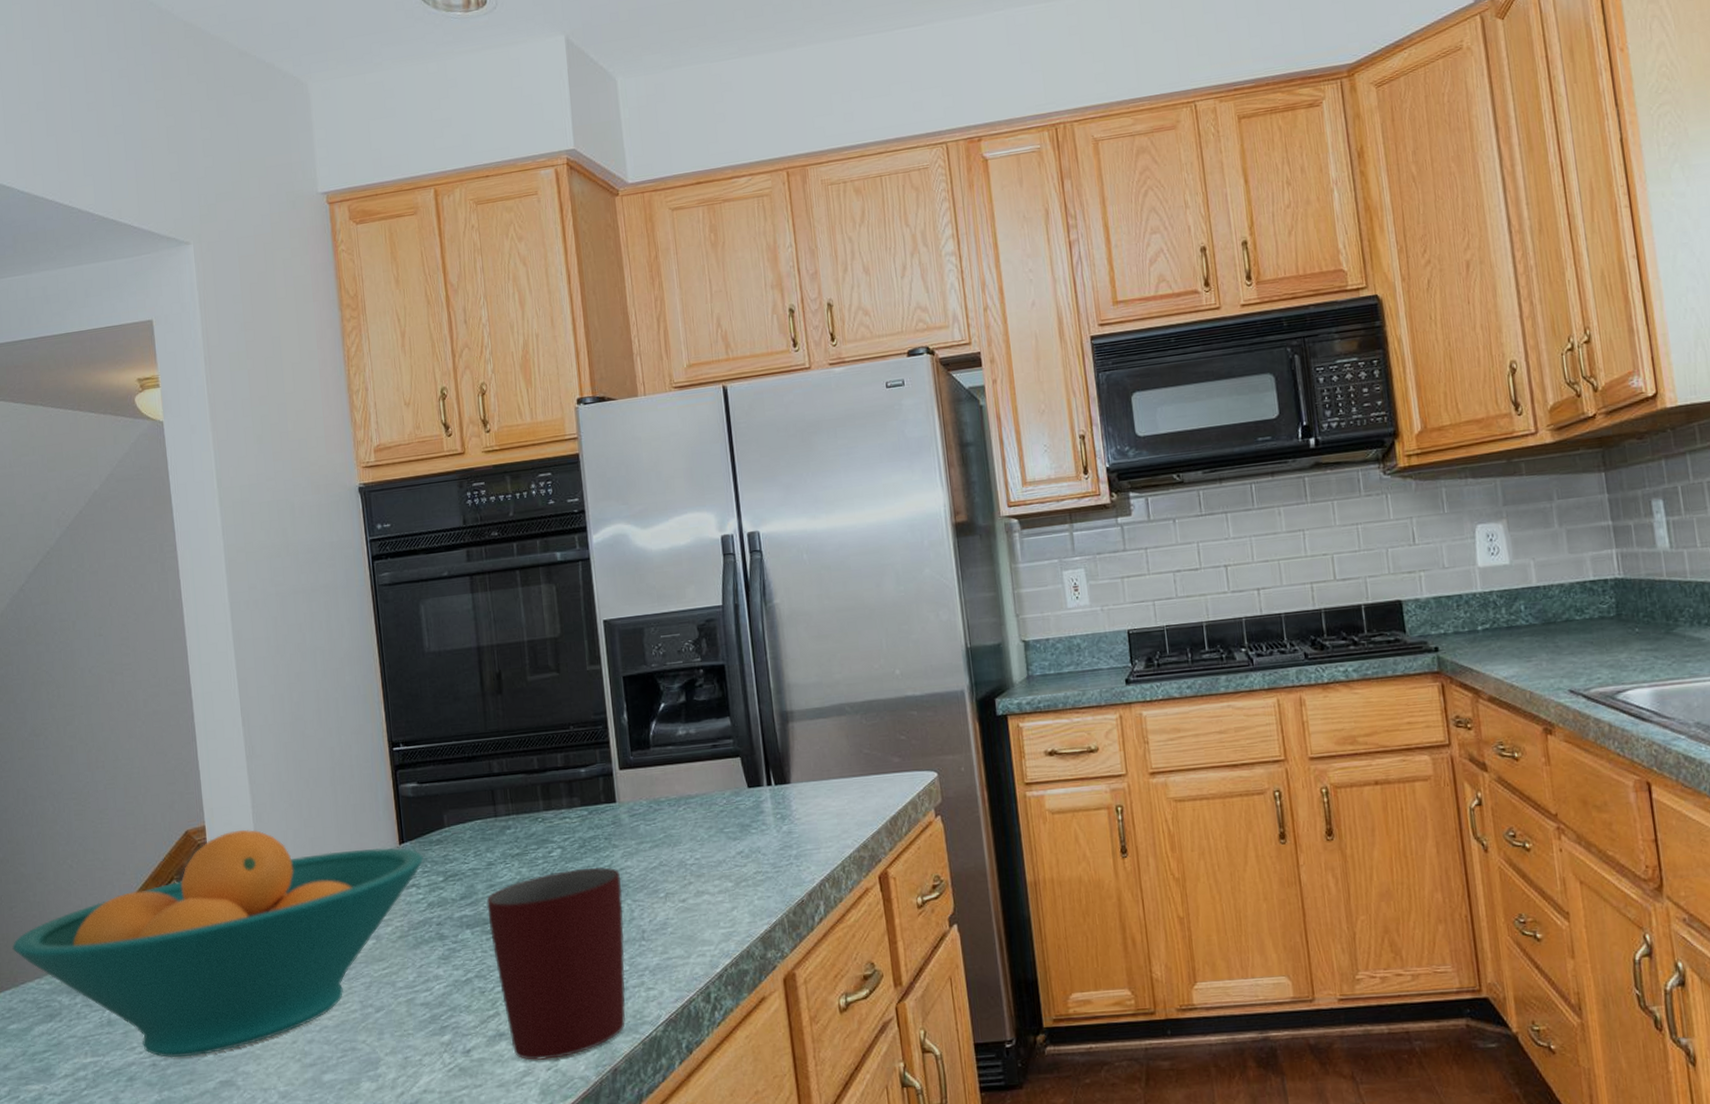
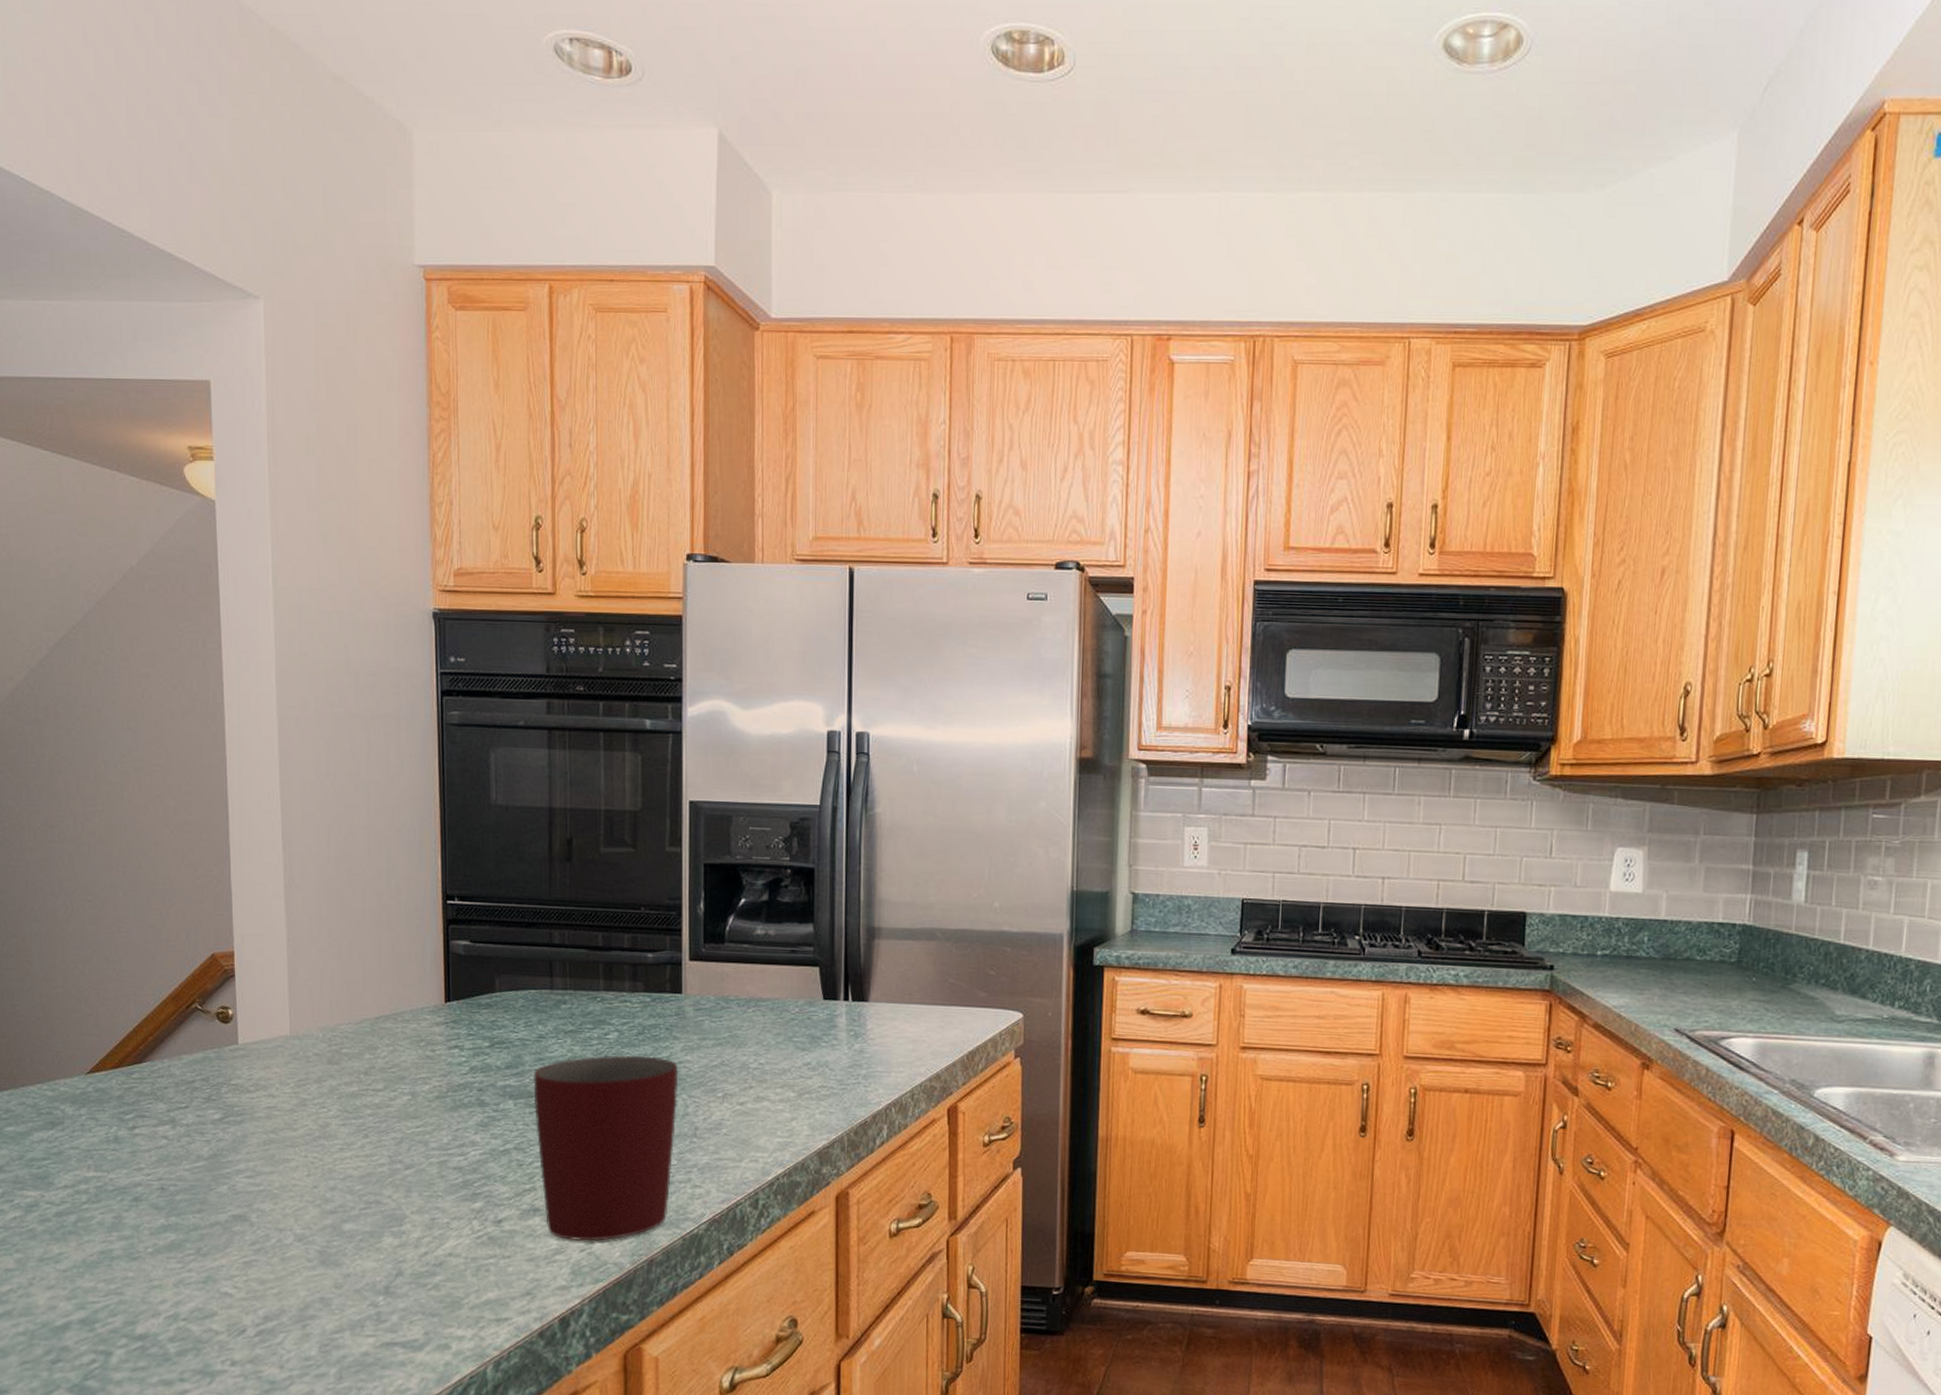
fruit bowl: present [12,829,424,1058] -> none [13,961,470,1186]

